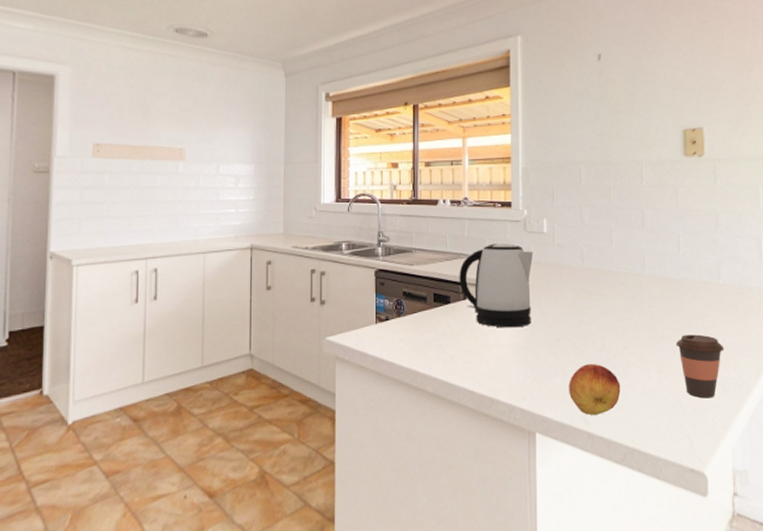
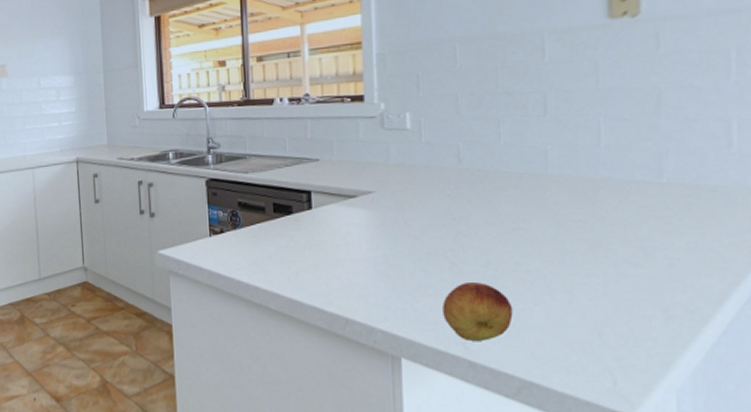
kettle: present [459,243,534,328] -> none [302,144,394,241]
coffee cup: present [676,334,724,399] -> none [592,248,667,327]

